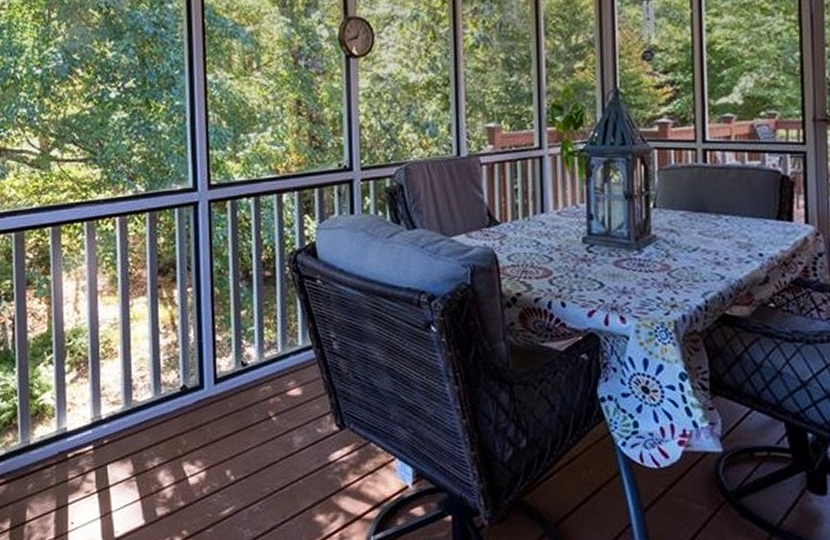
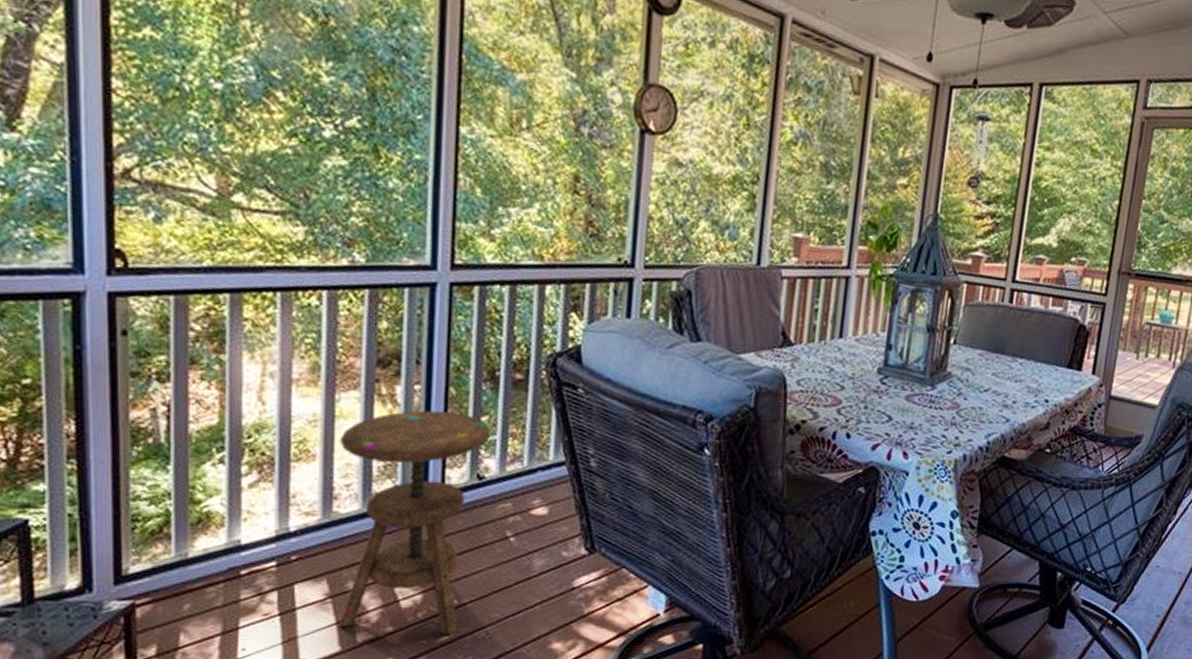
side table: none [134,309,249,510] -> present [339,410,491,637]

